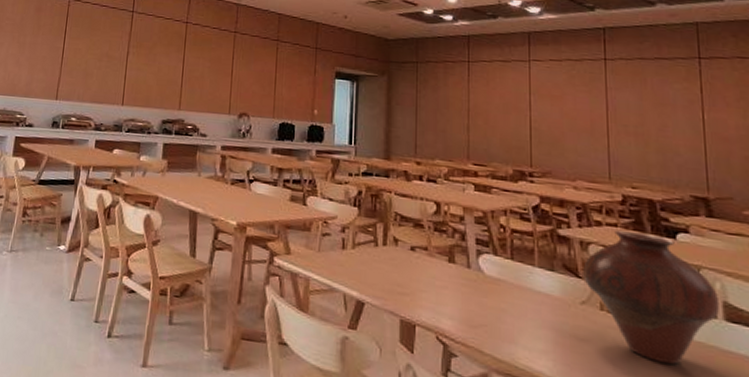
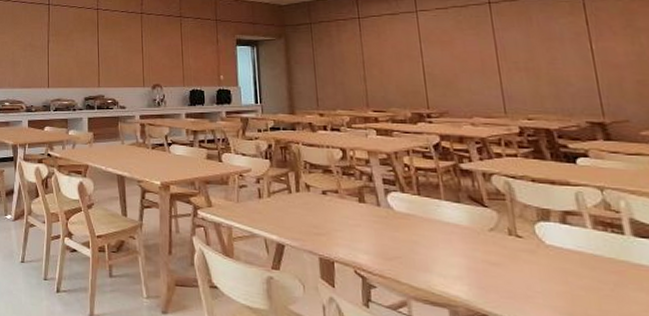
vase: present [583,230,720,365] -> none [488,160,627,280]

